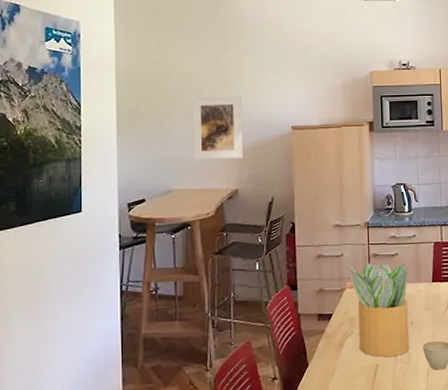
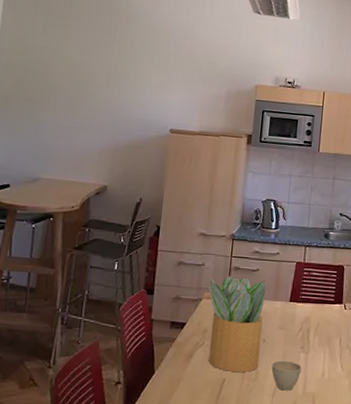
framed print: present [192,96,244,160] -> none [65,87,124,156]

